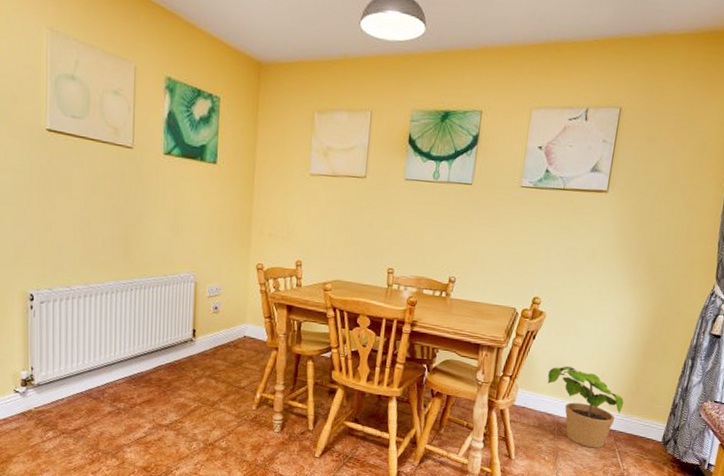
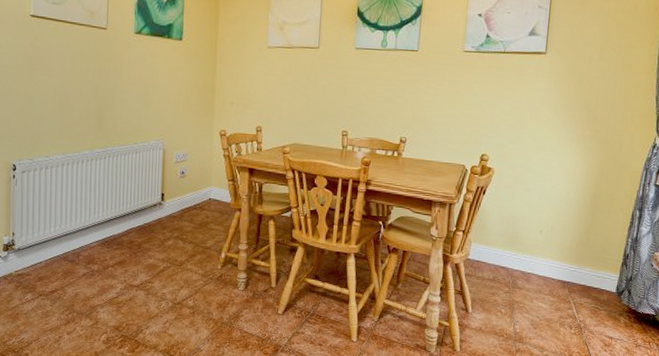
potted plant: present [547,366,624,449] -> none [499,219,576,300]

